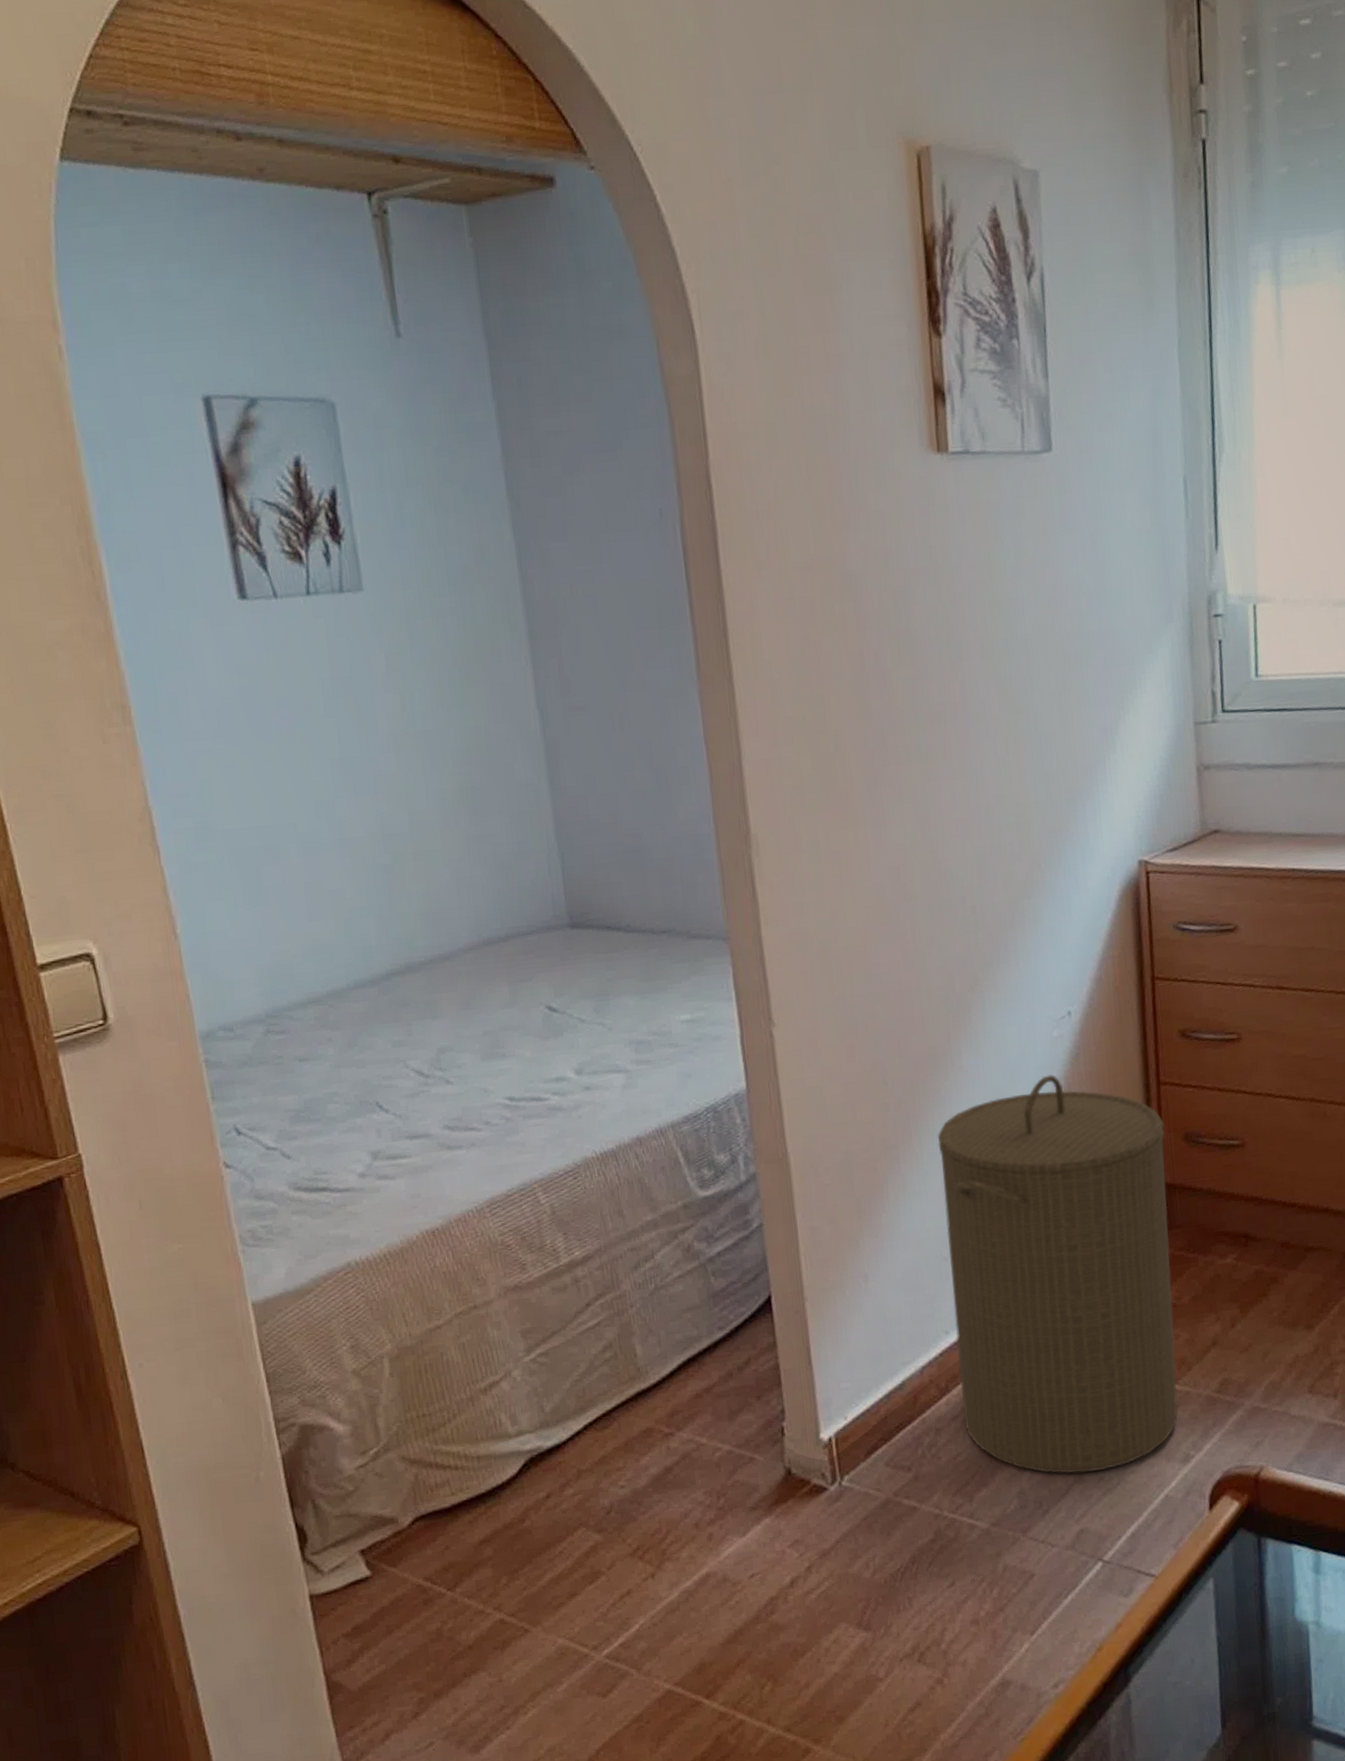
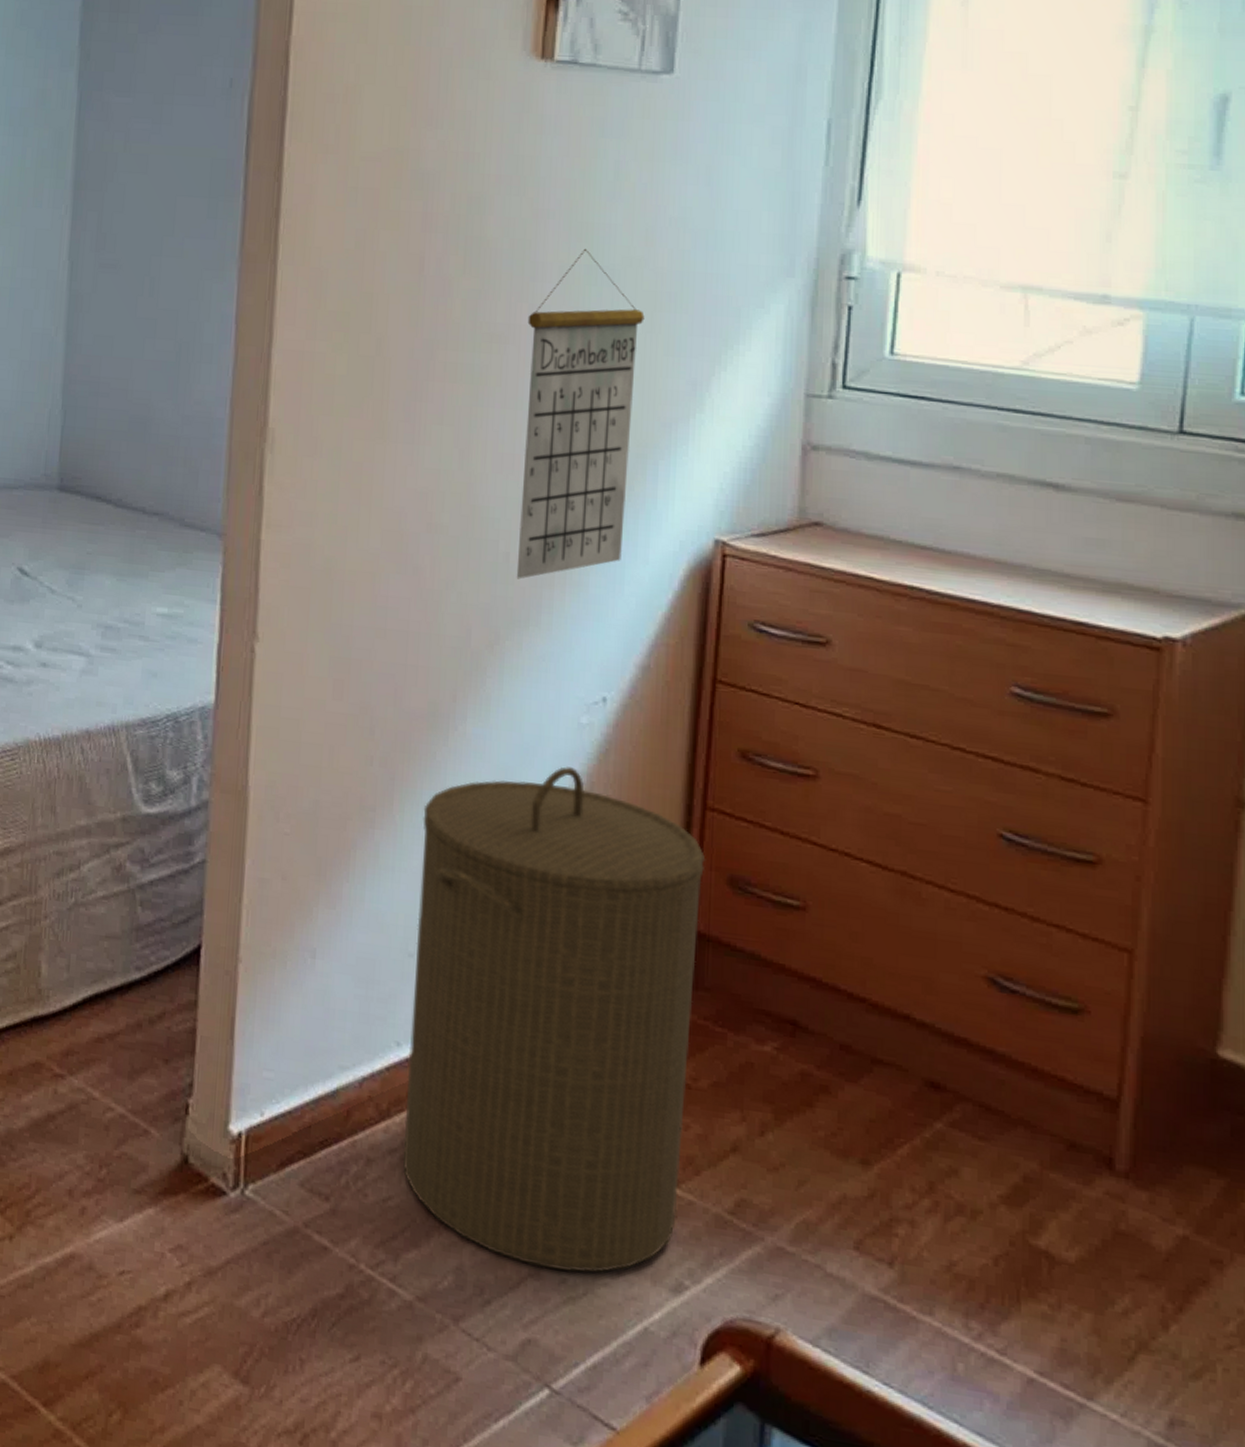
calendar: none [960,623,1067,926] -> present [516,248,645,579]

